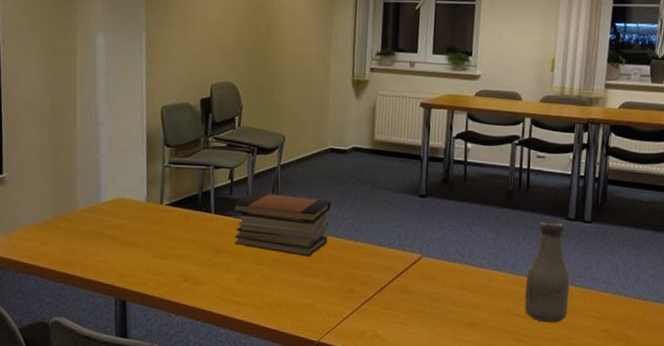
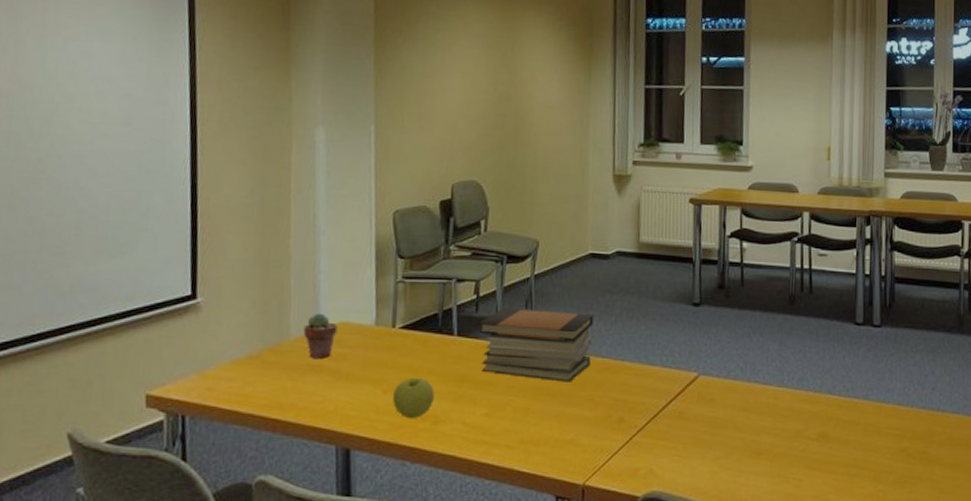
potted succulent: none [88,189,116,228] -> present [303,312,338,360]
apple: none [161,246,195,279] -> present [393,377,435,418]
bottle: present [524,220,570,323] -> none [815,326,863,445]

